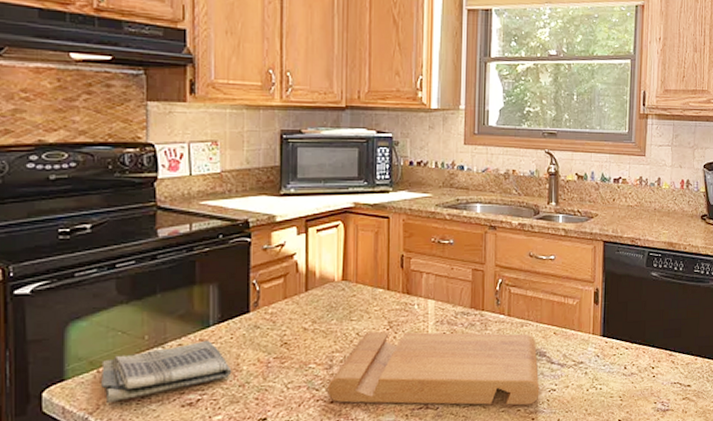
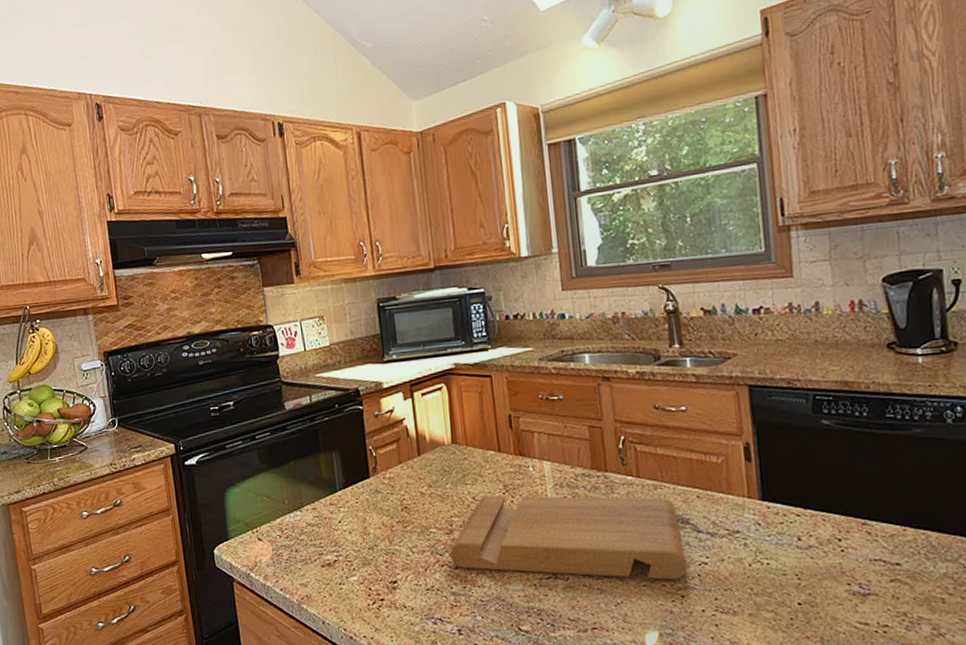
dish towel: present [101,340,232,403] -> none [254,504,361,560]

